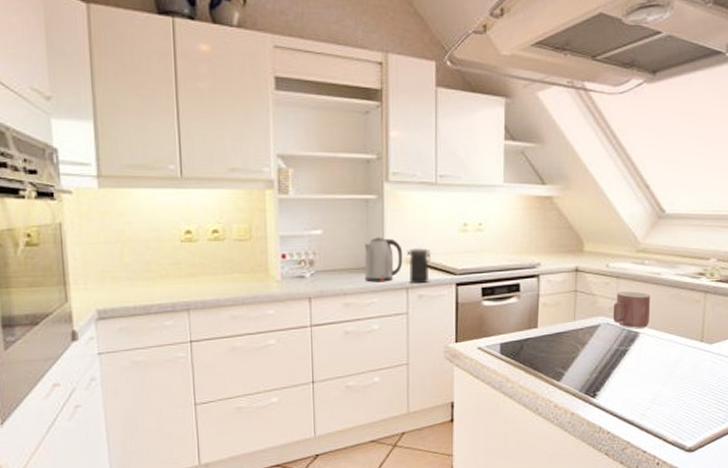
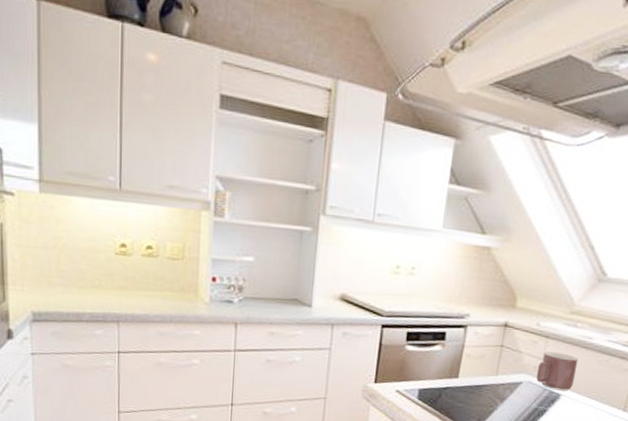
kettle: present [364,237,403,283] -> none [291,270,332,316]
jar: present [407,247,431,284] -> none [336,285,360,322]

